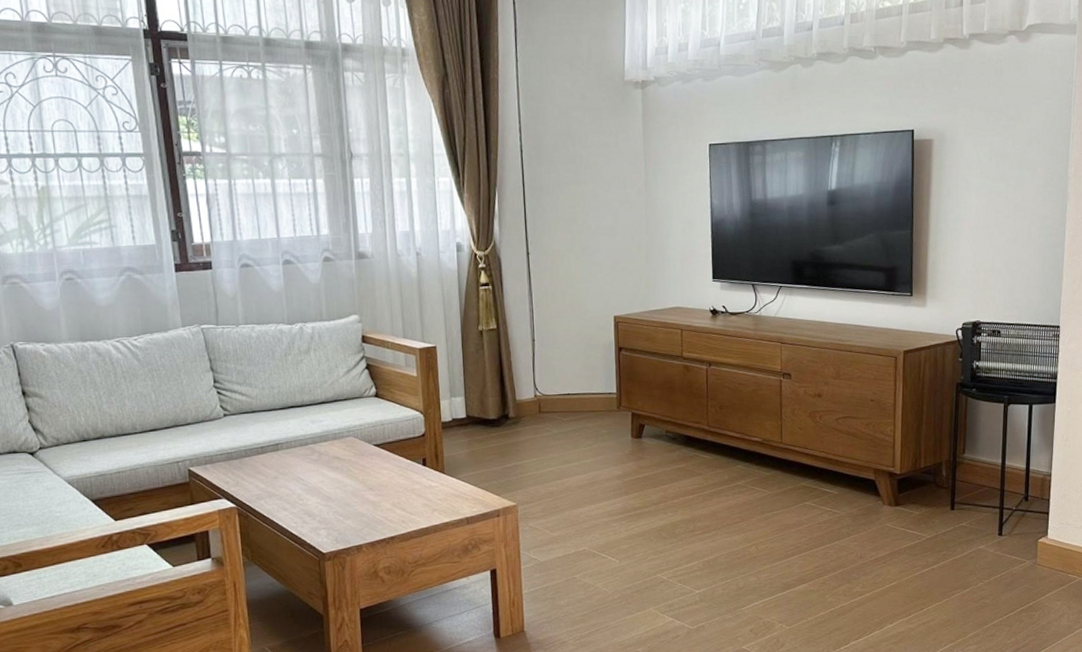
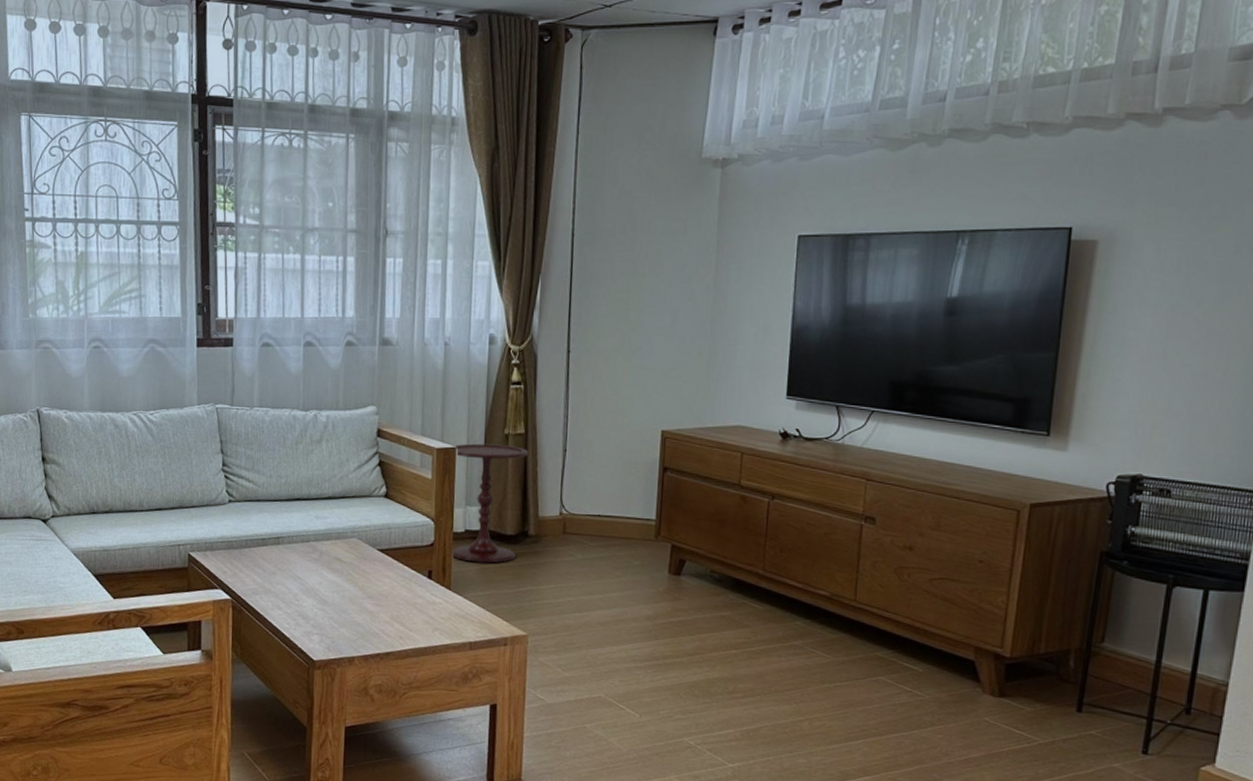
side table: none [433,340,502,447] -> present [451,443,529,563]

